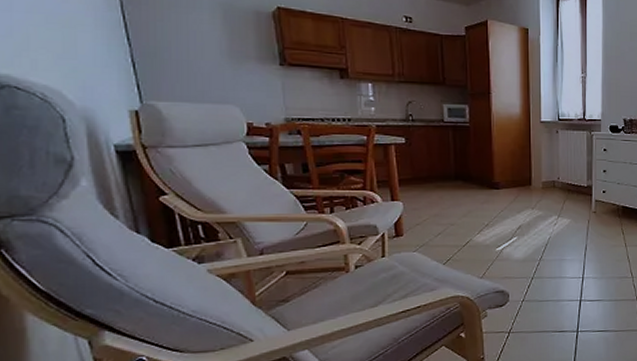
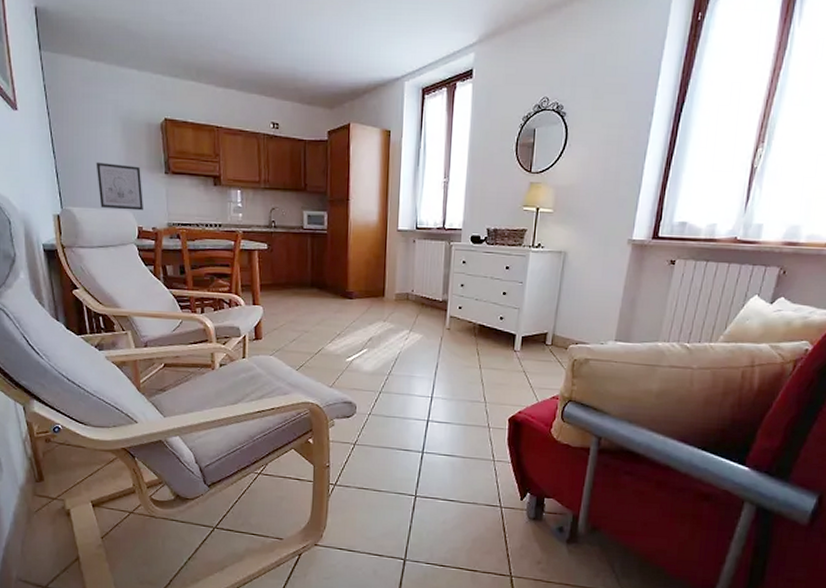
wall art: none [188,51,253,105] -> present [96,162,143,211]

